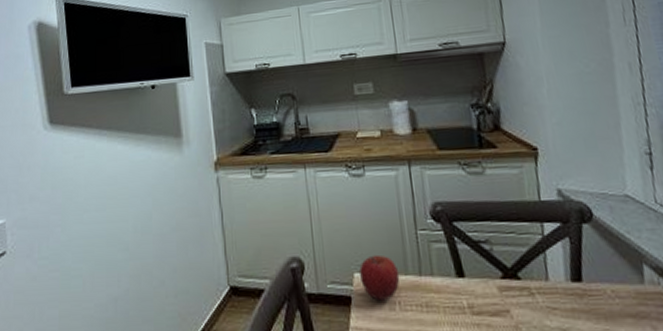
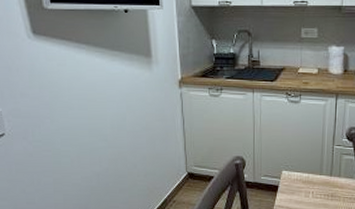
fruit: present [359,254,400,301] -> none [287,159,316,190]

